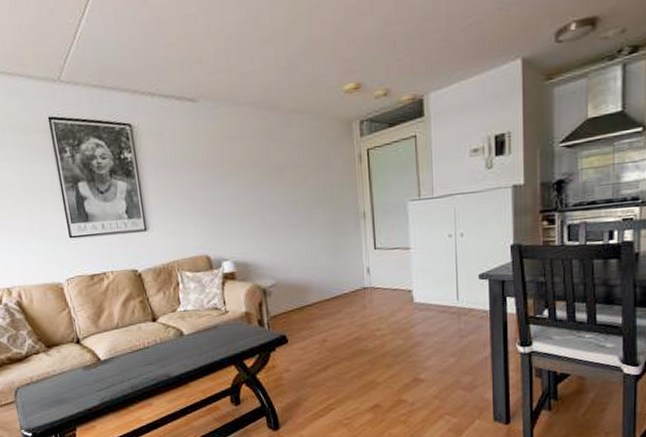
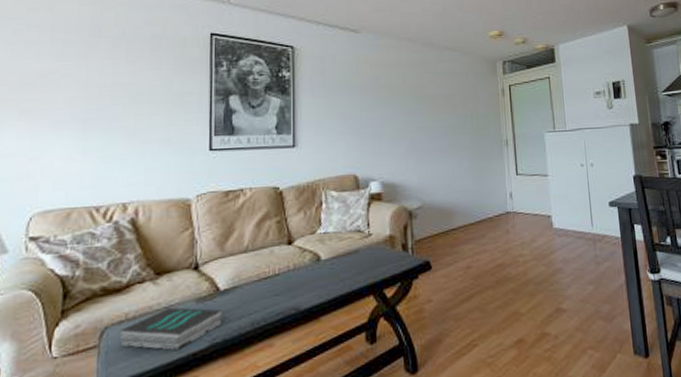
book: none [28,373,108,406] -> present [119,307,223,350]

